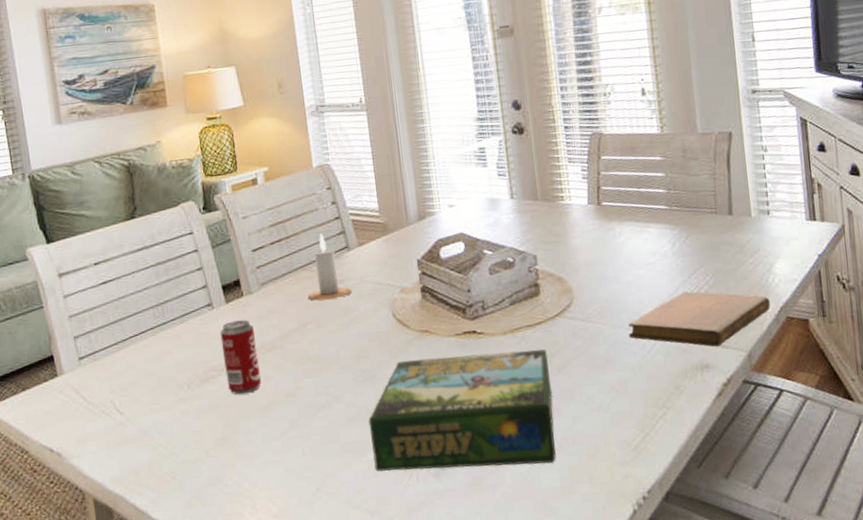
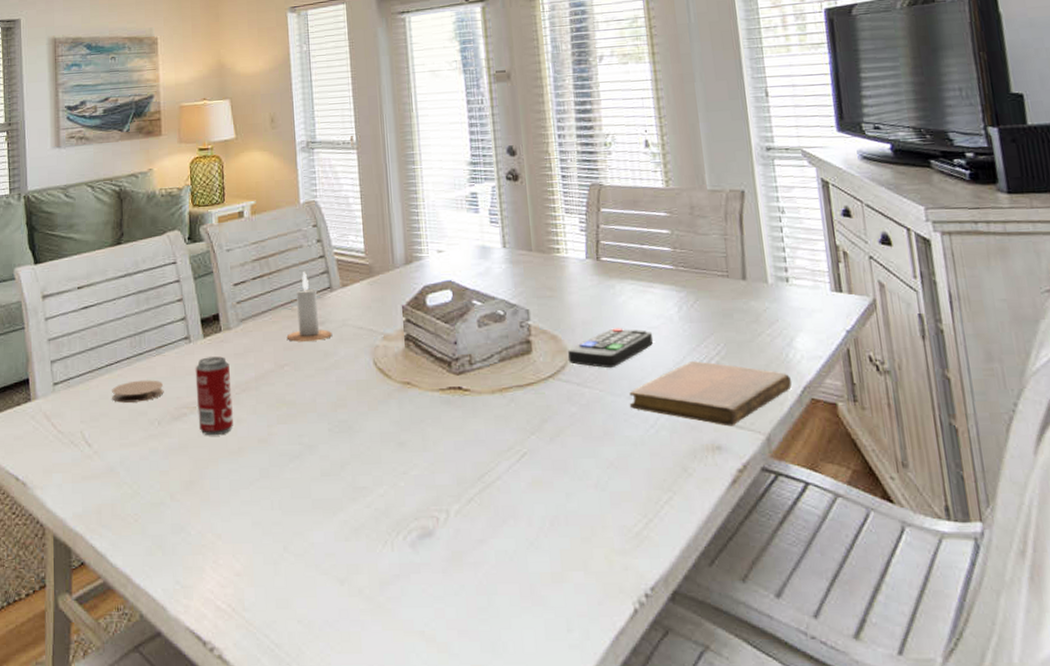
coaster: none [139,347,191,371] -> present [112,380,164,403]
board game: present [368,349,557,472] -> none [342,412,547,544]
remote control: none [572,266,650,304] -> present [567,328,654,369]

